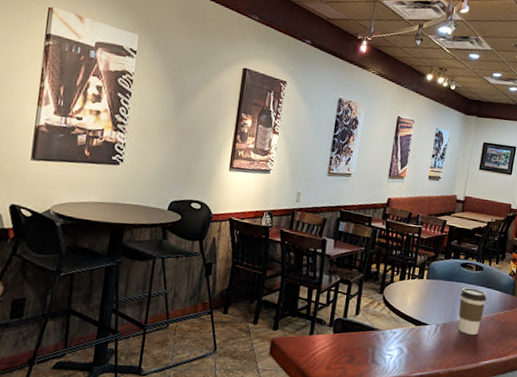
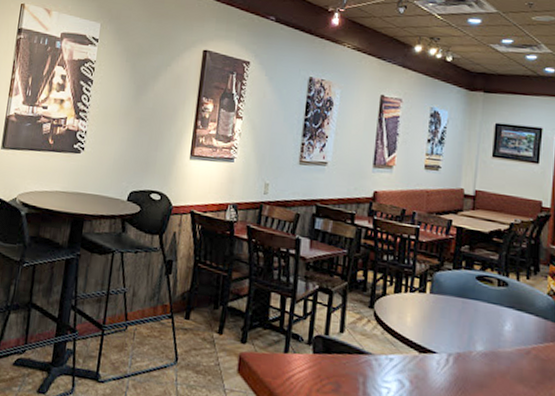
coffee cup: present [458,287,487,335] -> none [477,307,517,372]

